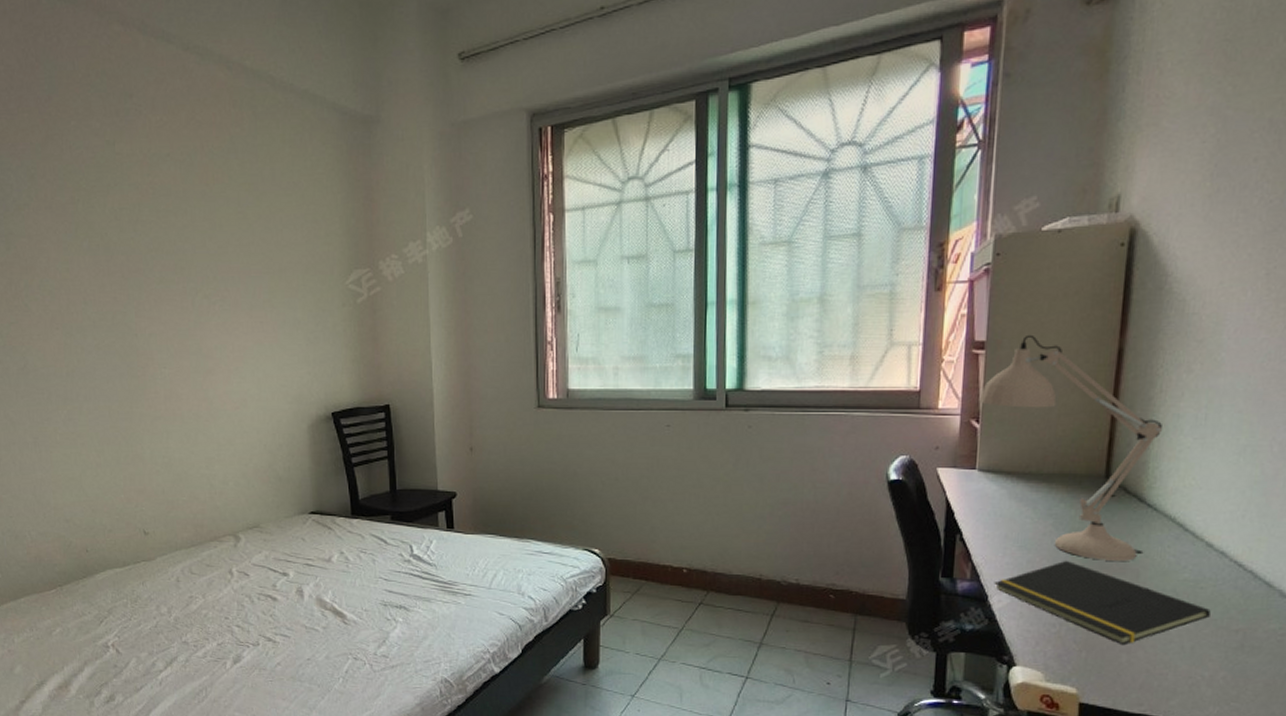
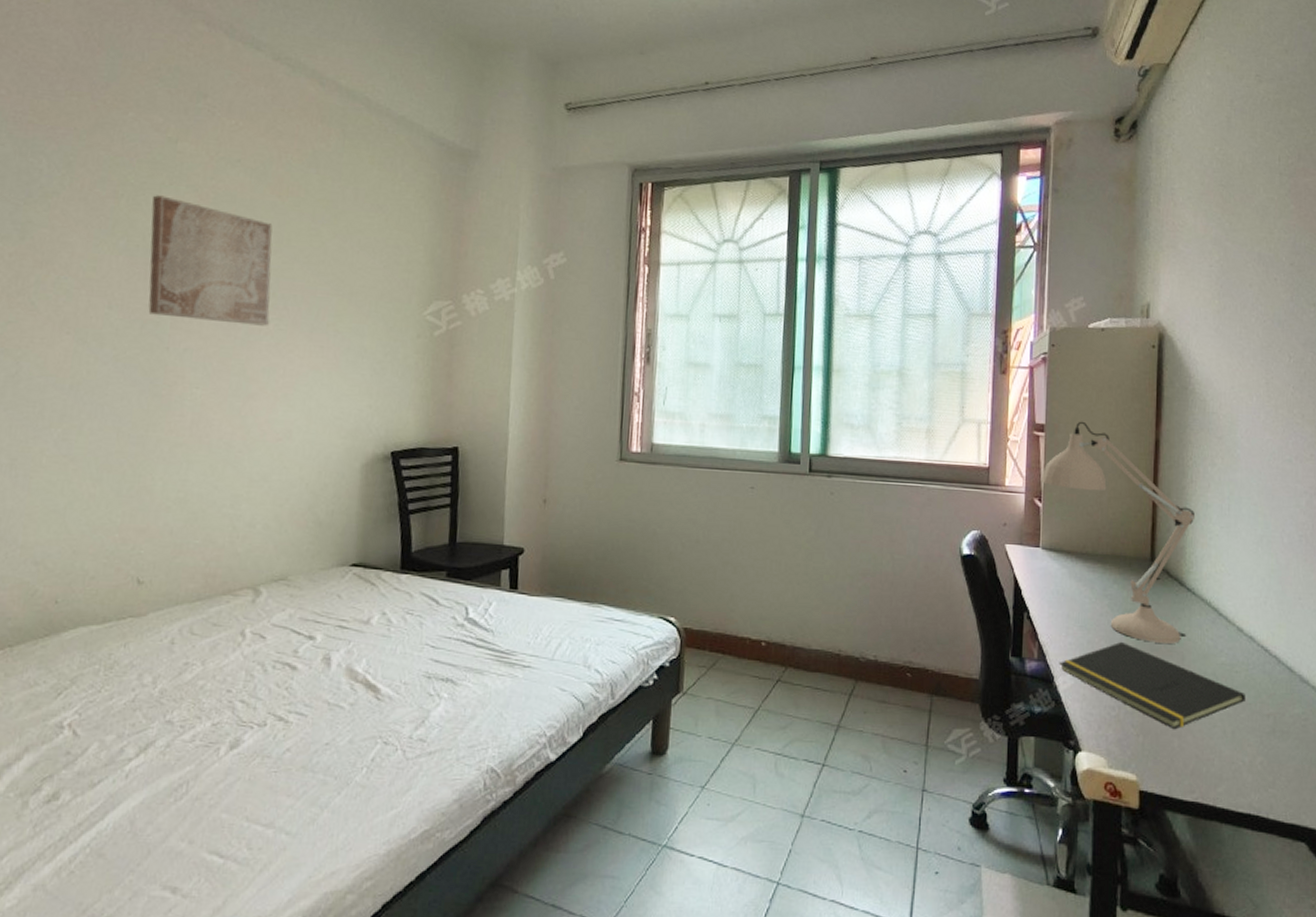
wall art: none [102,196,214,308] -> present [148,195,273,326]

